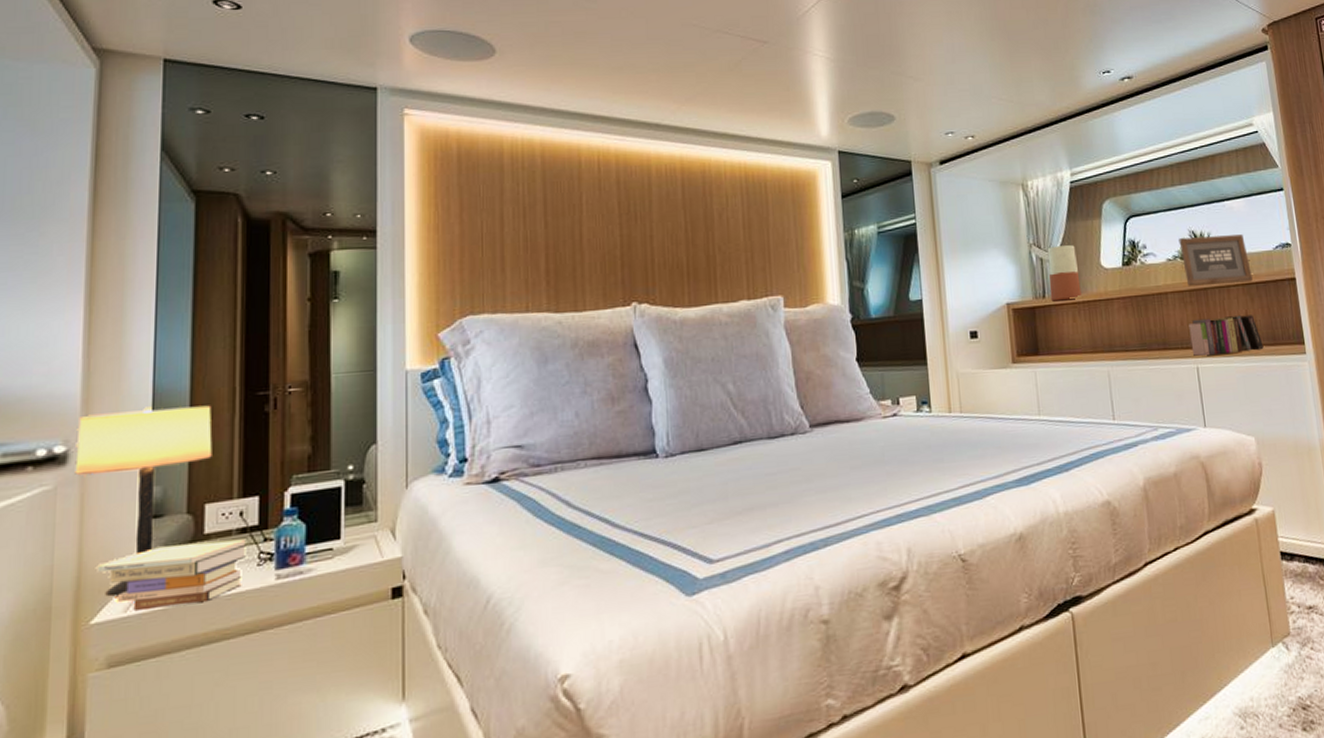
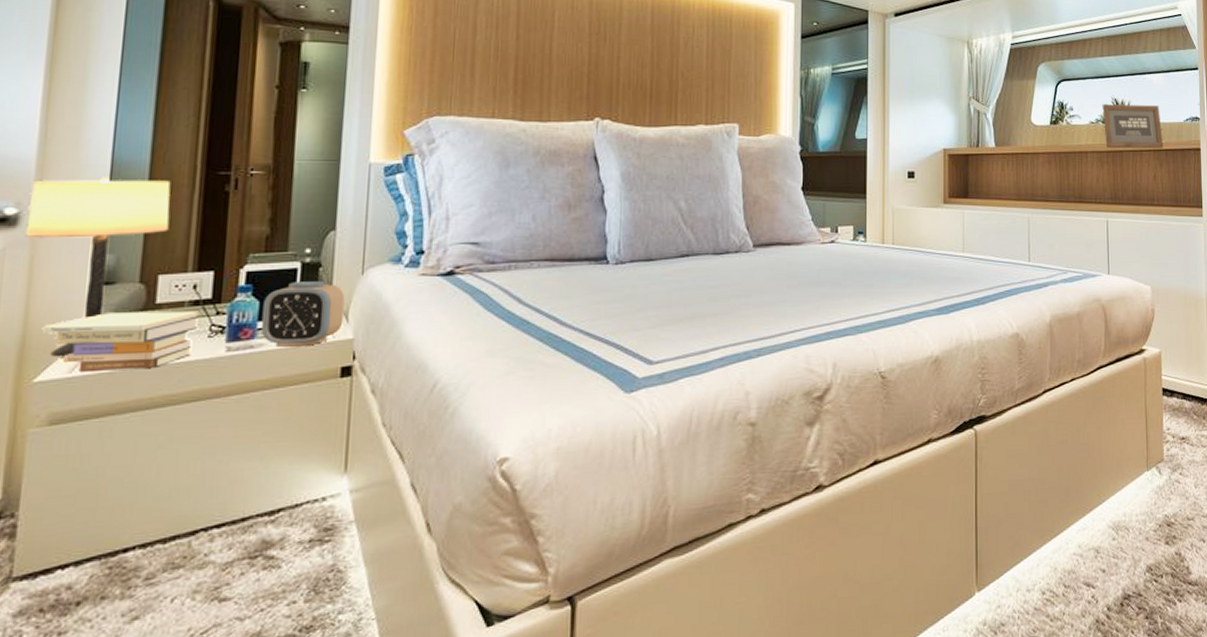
alarm clock: none [309,498,391,571] -> present [261,281,345,347]
vase: present [1047,245,1082,303] -> none [983,101,1011,152]
books: present [1189,315,1264,357] -> none [1103,178,1167,212]

